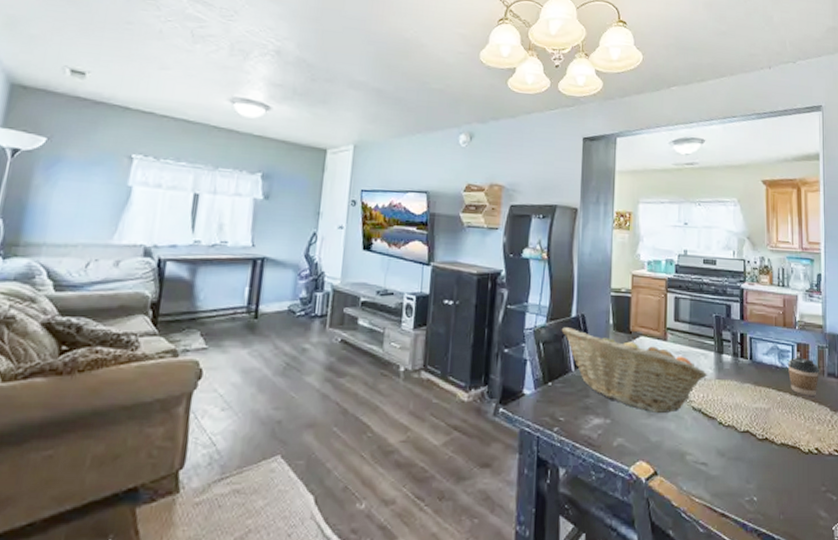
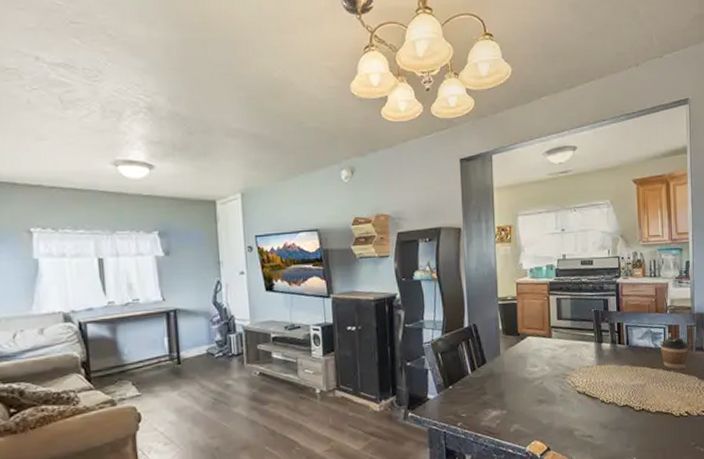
fruit basket: present [561,327,708,413] -> none [456,337,590,400]

